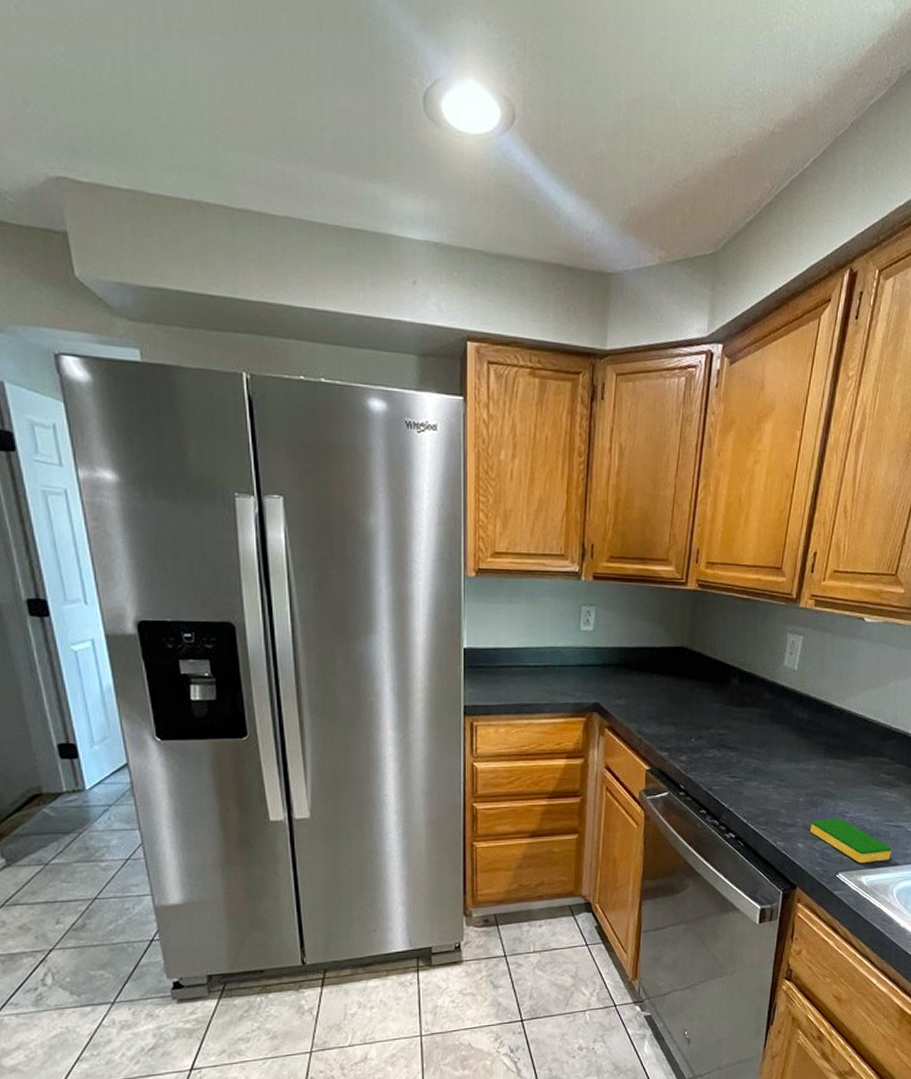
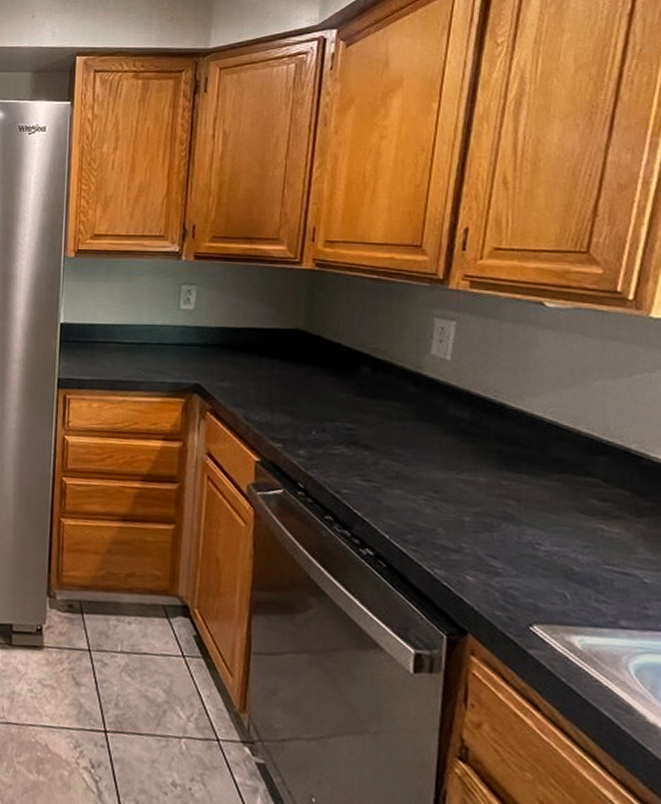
dish sponge: present [810,819,891,864] -> none [484,548,619,620]

